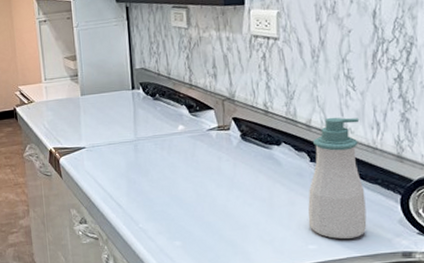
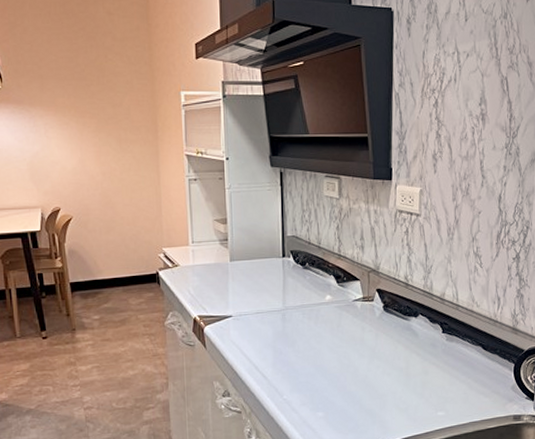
soap bottle: present [308,117,367,239] -> none [438,291,487,405]

